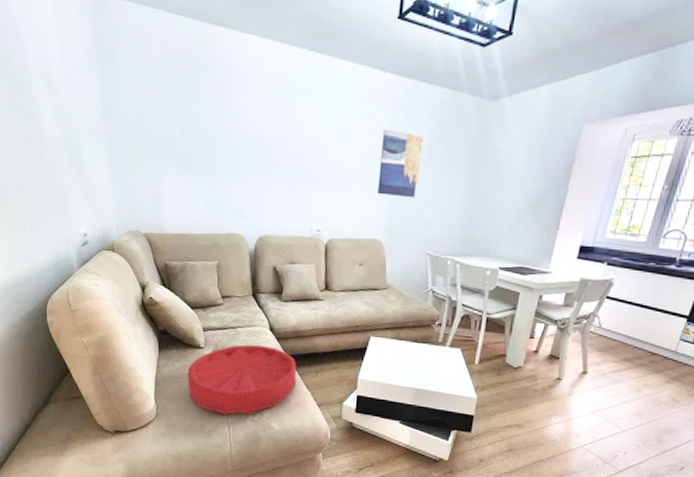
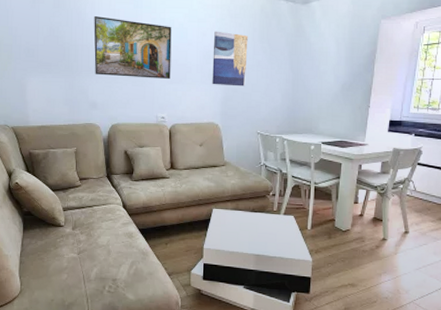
cushion: present [187,344,297,416] -> none [49,221,148,288]
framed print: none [240,103,333,186] -> present [94,15,172,80]

